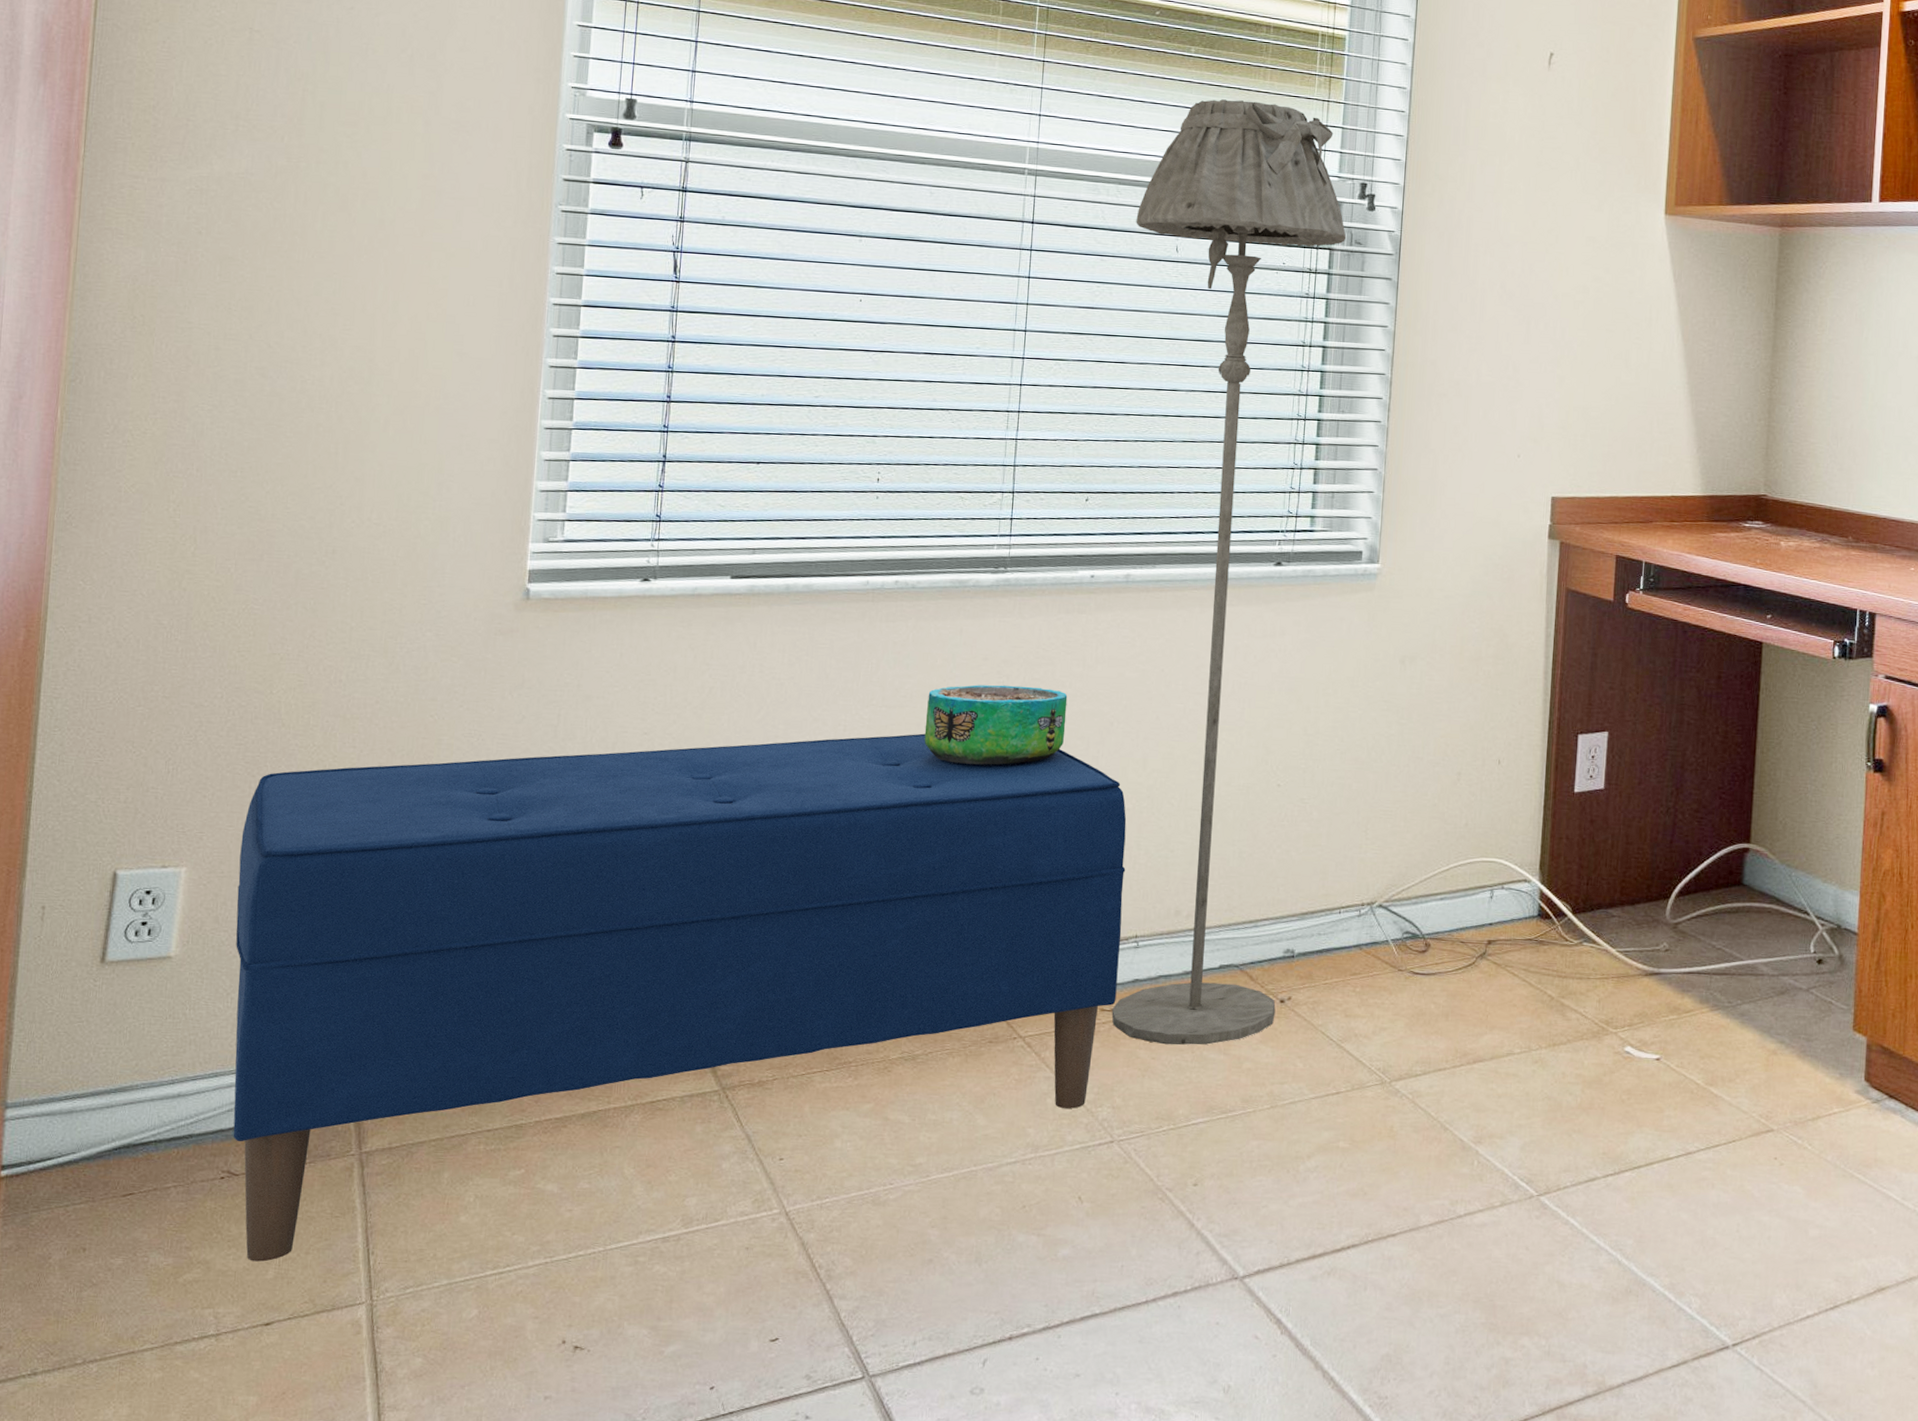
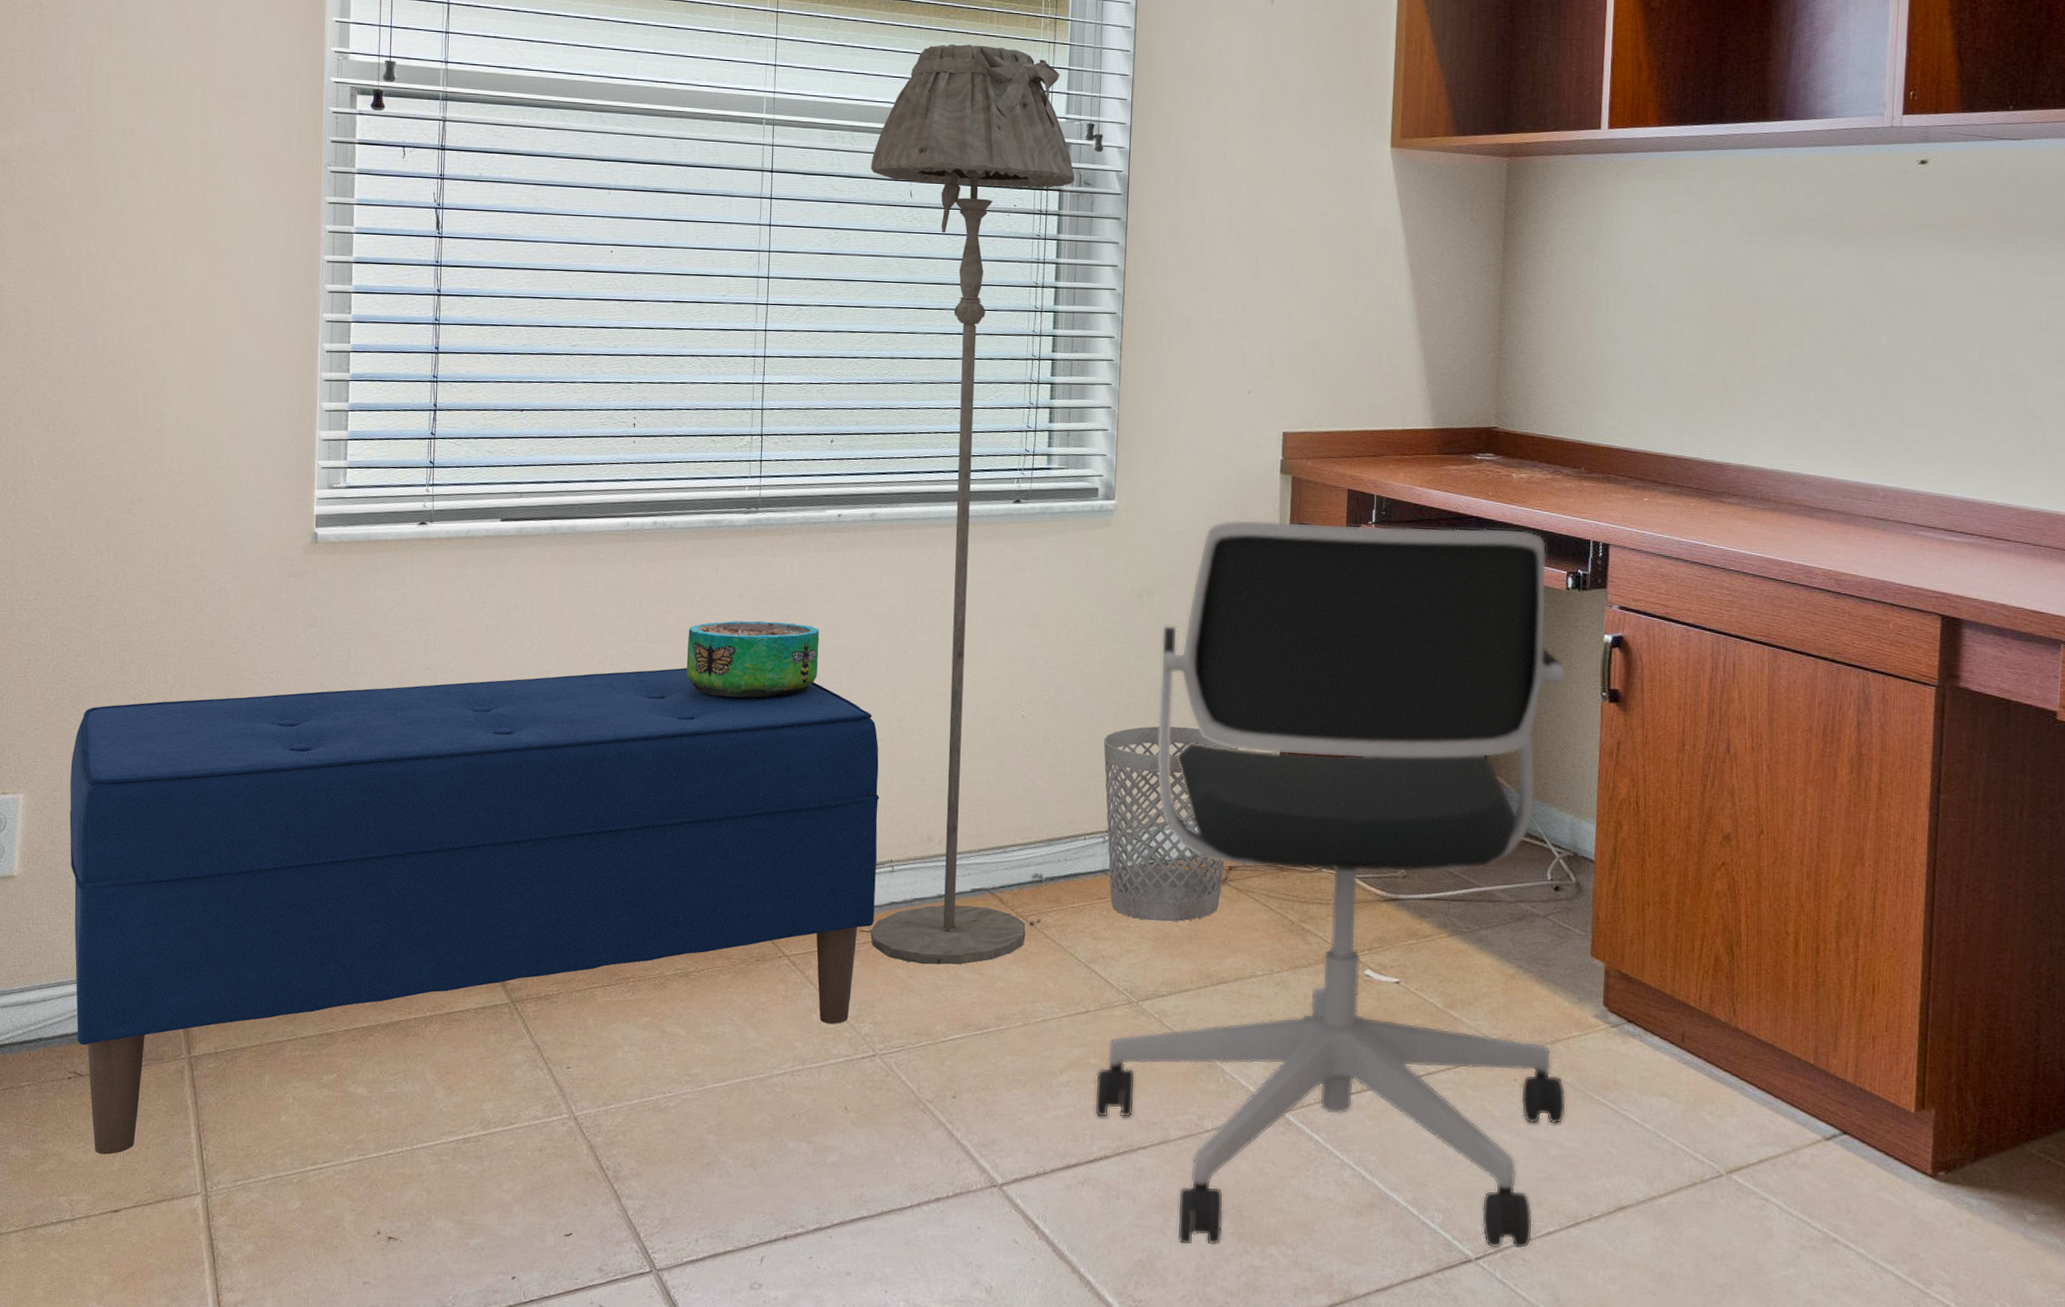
office chair: none [1342,585,1831,1337] -> present [1094,519,1566,1249]
wastebasket: none [1361,794,1500,999] -> present [1103,724,1238,922]

